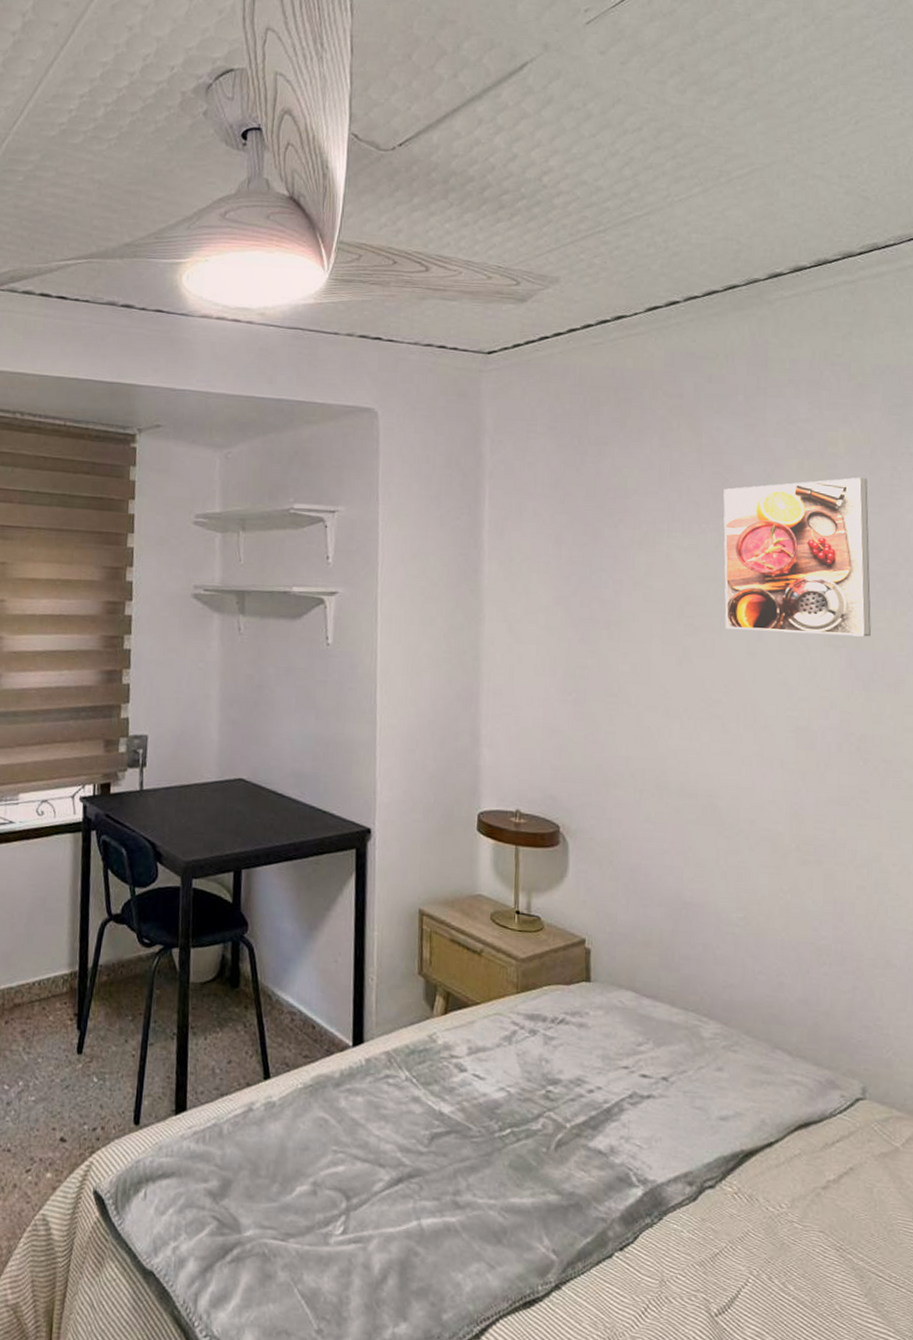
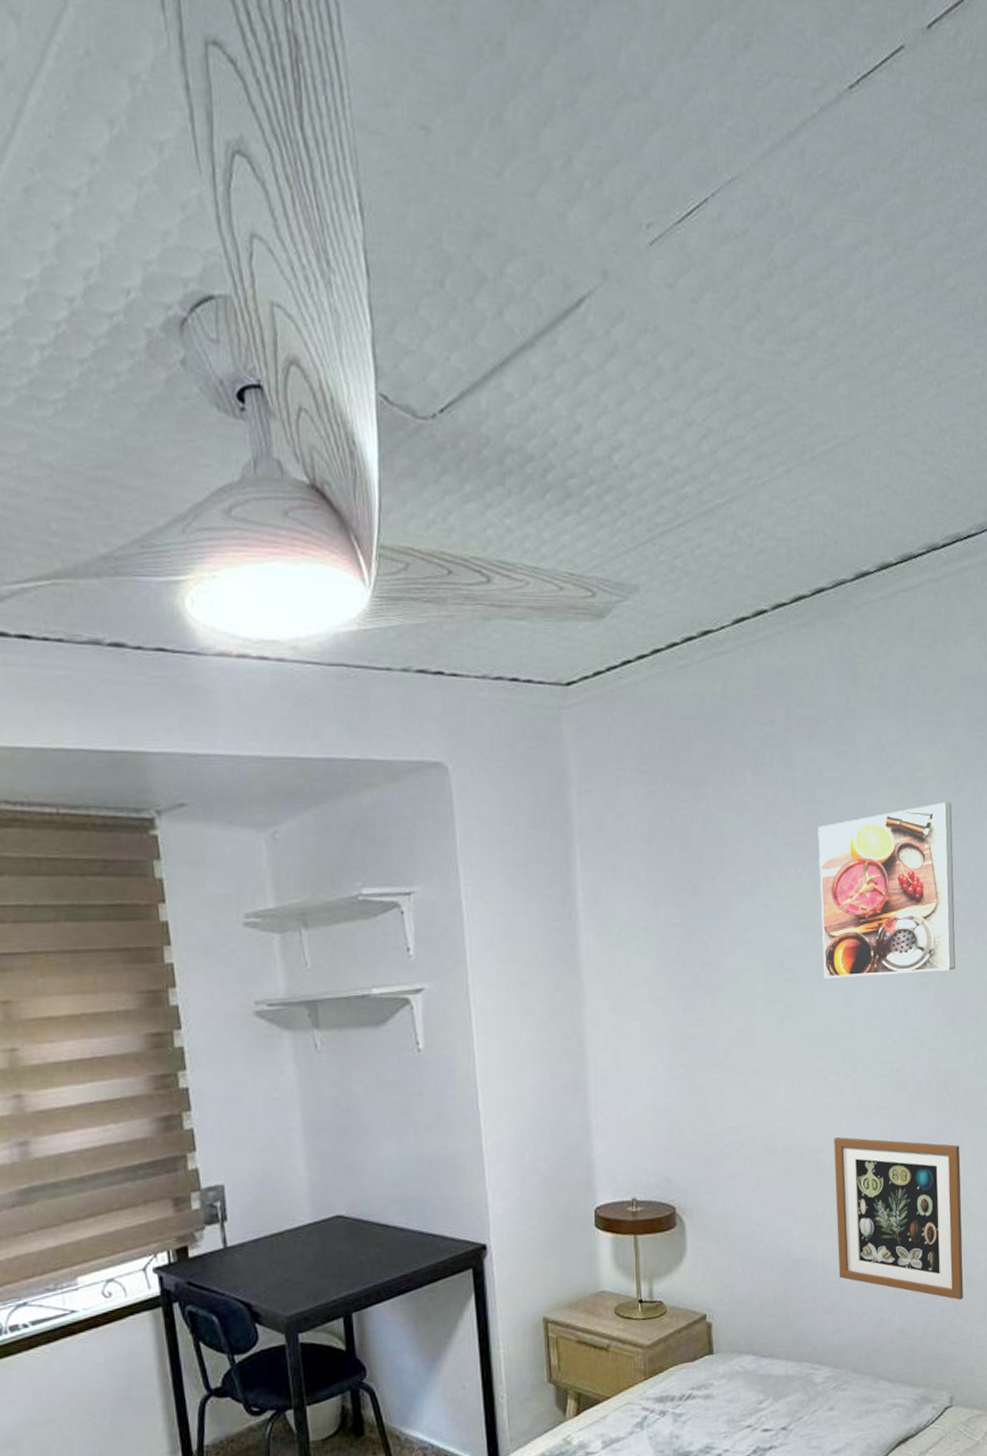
picture frame: none [731,785,879,981] -> present [834,1137,964,1300]

